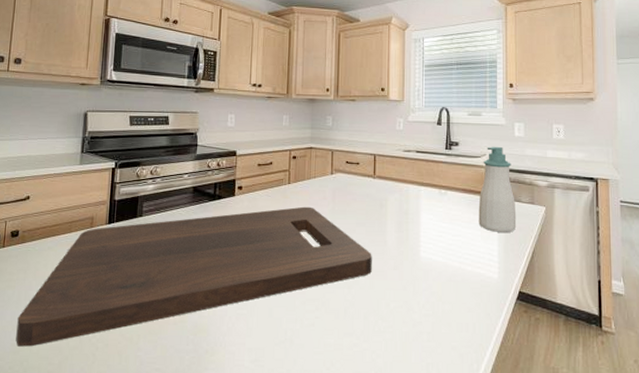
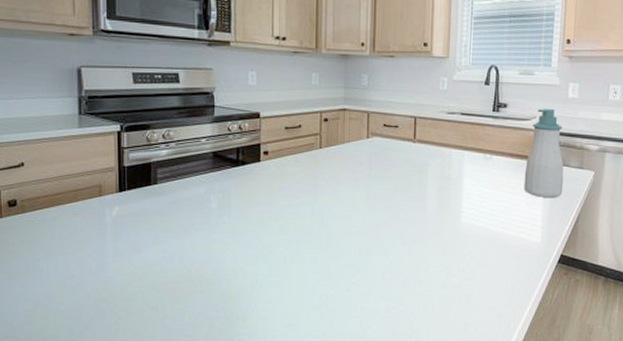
cutting board: present [16,206,372,347] -> none [28,172,411,317]

